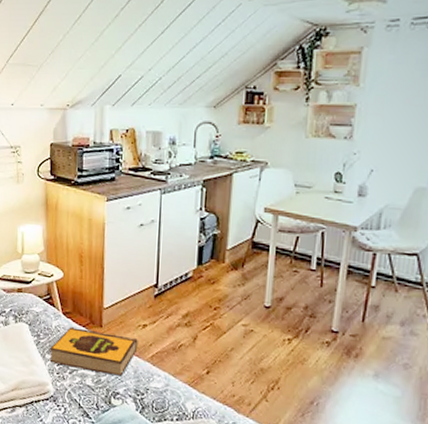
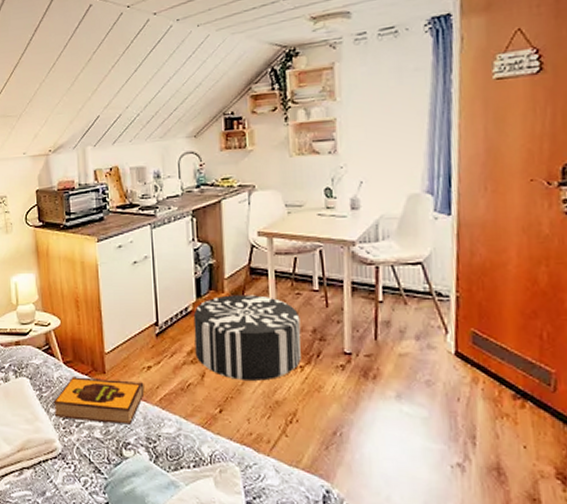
pouf: none [190,265,295,349] -> present [193,295,301,381]

